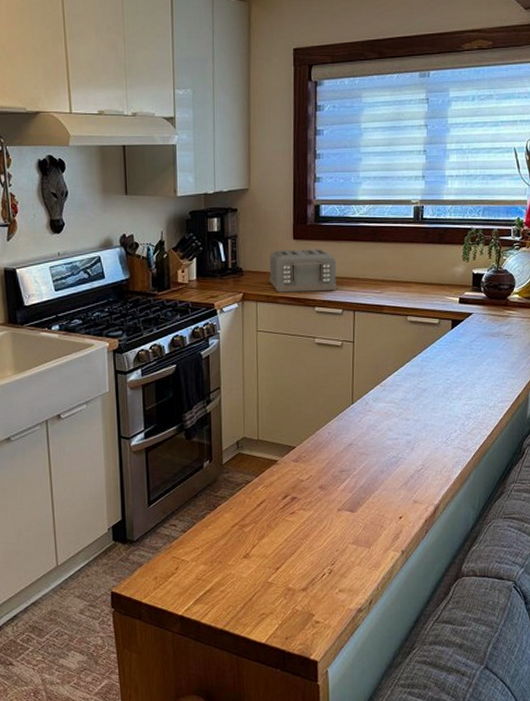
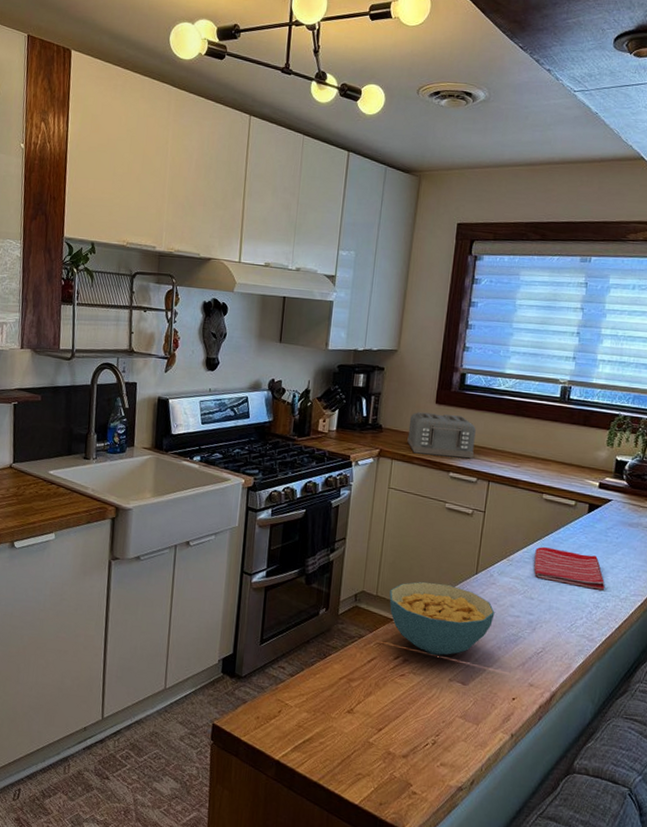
cereal bowl: none [271,418,374,489] -> present [389,581,495,656]
dish towel: none [406,368,475,402] -> present [533,547,605,590]

